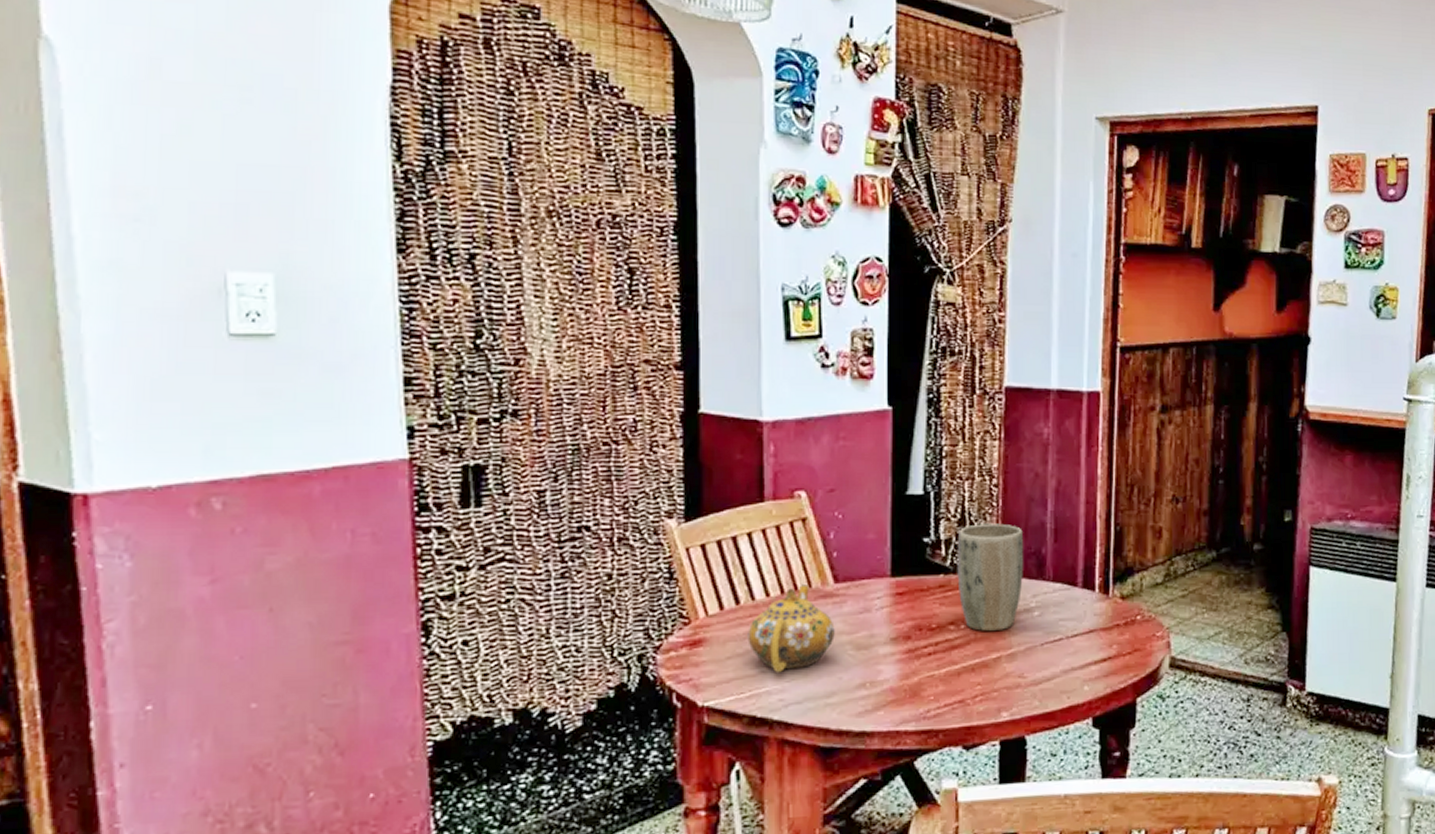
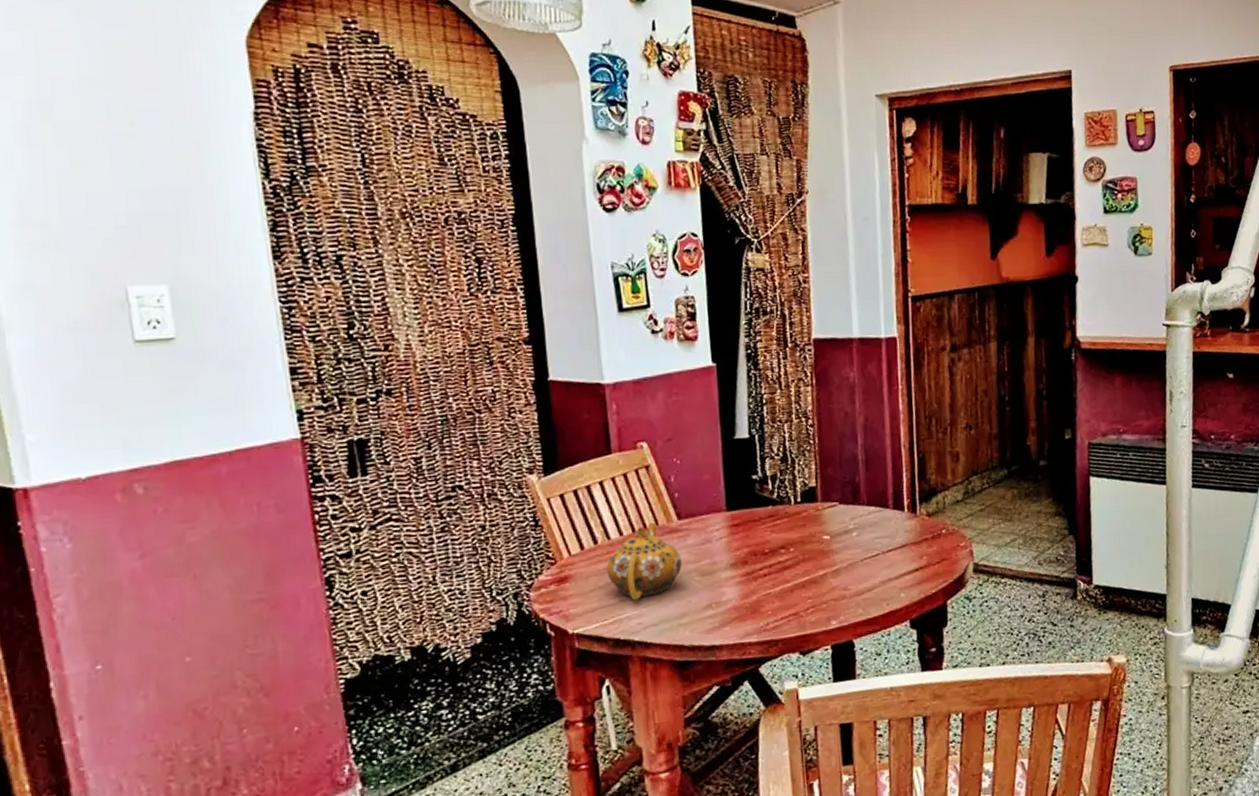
plant pot: present [957,523,1023,632] -> none [782,458,841,553]

